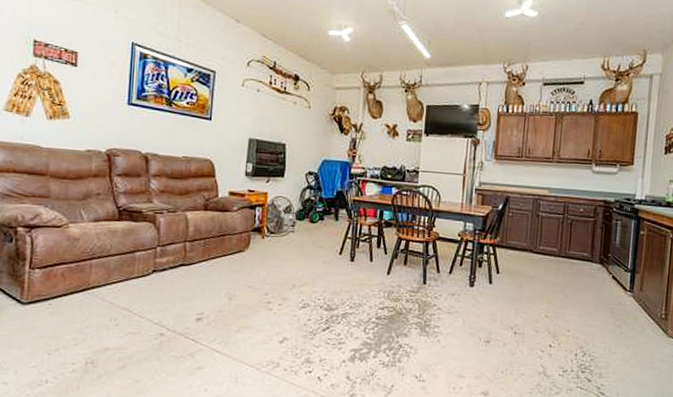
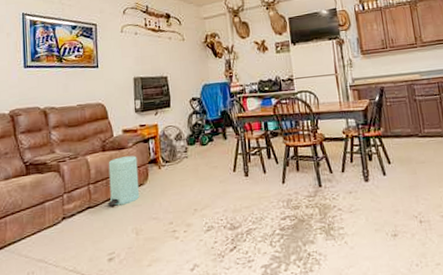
trash can: none [202,219,241,268] -> present [107,156,140,206]

